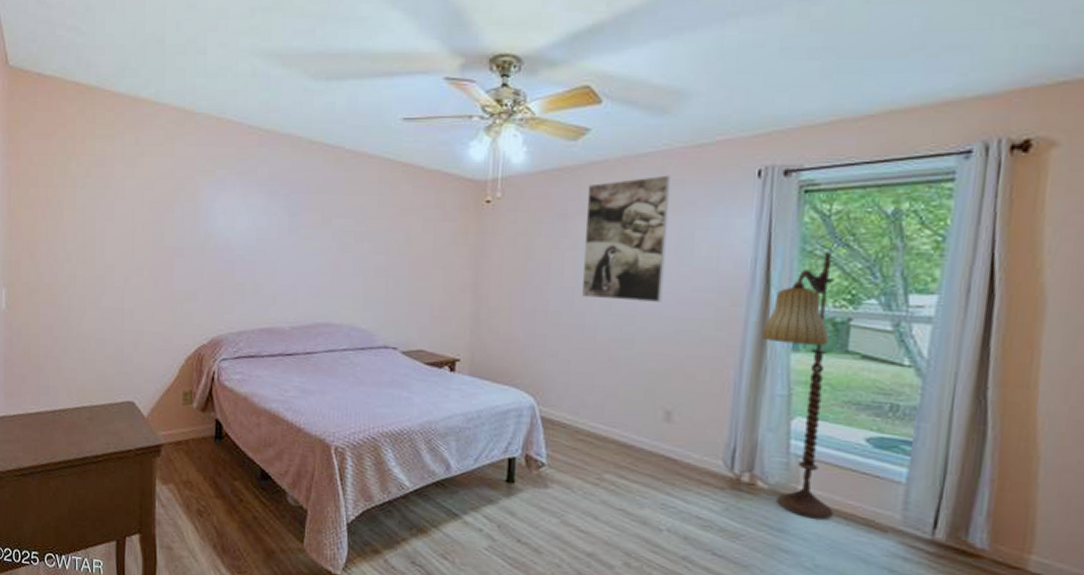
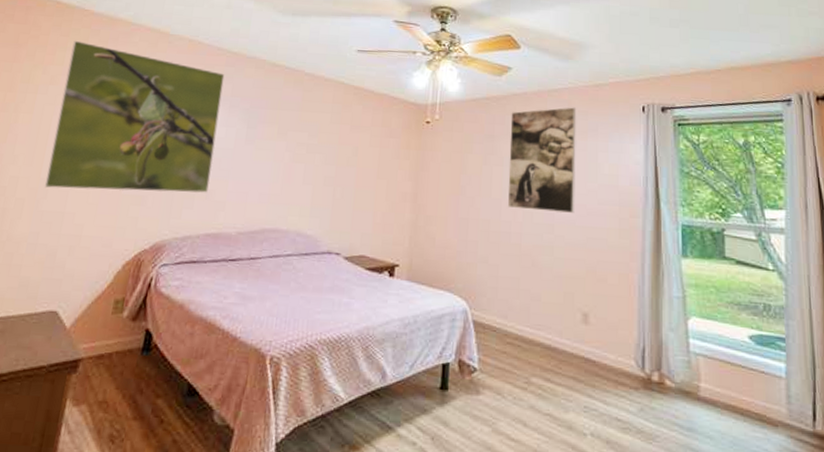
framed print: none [100,126,259,287] -> present [44,40,225,193]
floor lamp: present [762,252,834,520] -> none [658,173,732,417]

